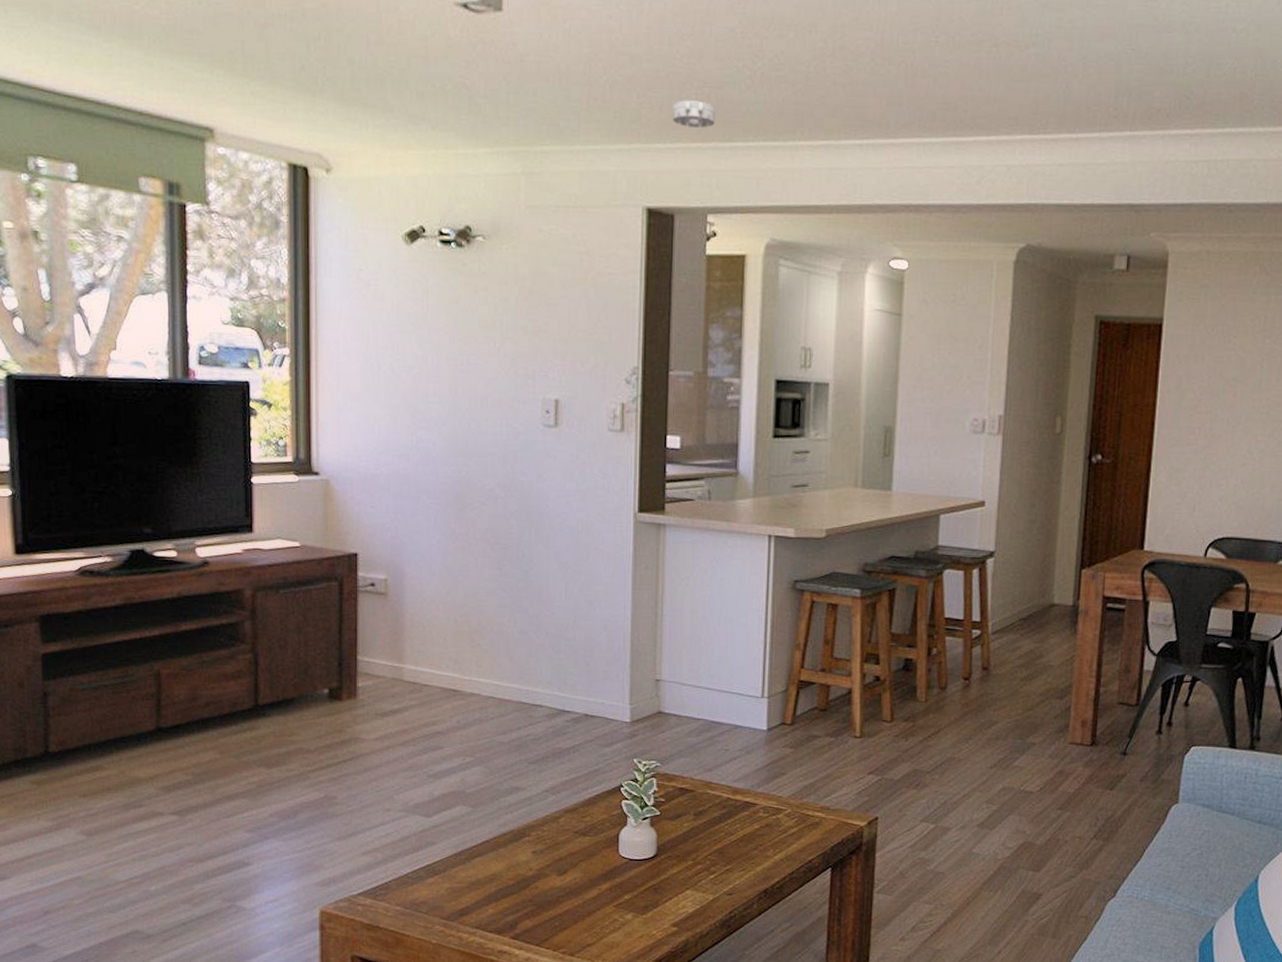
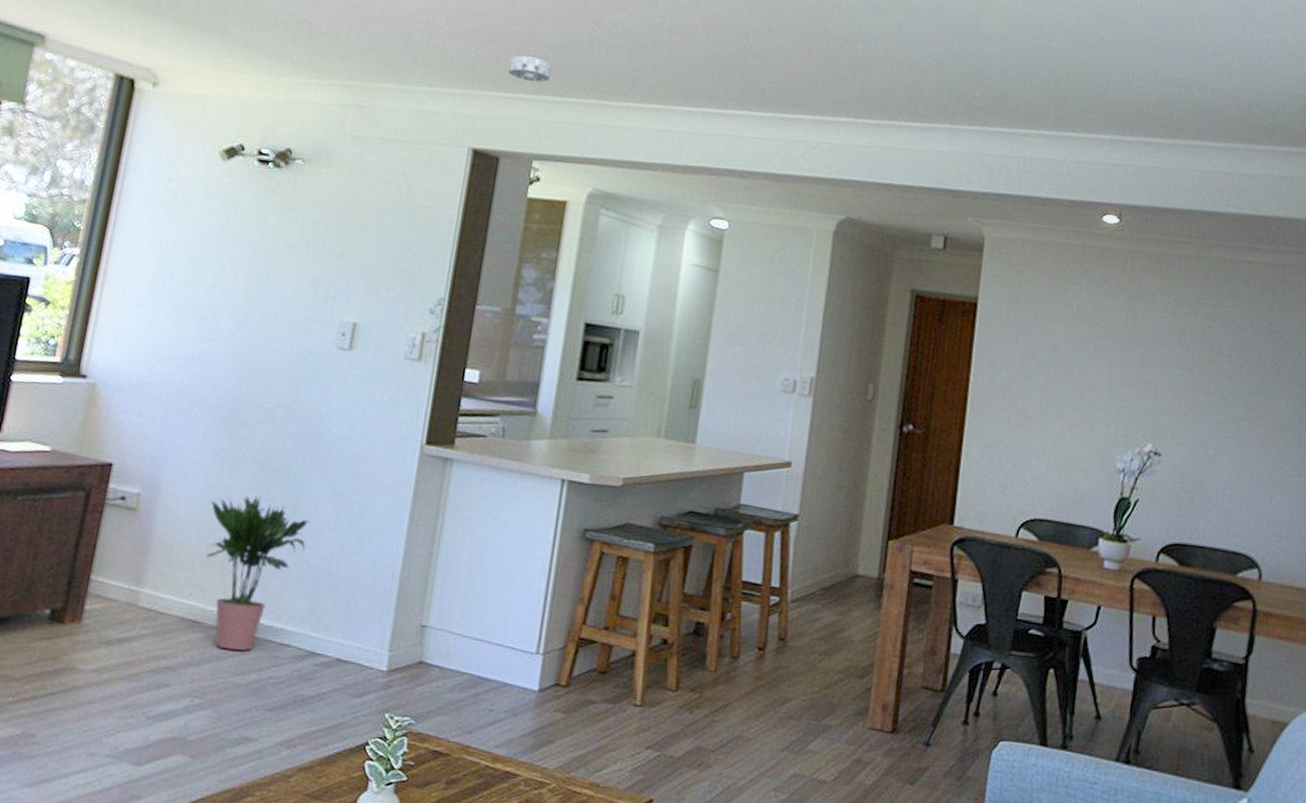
potted plant: none [451,573,542,714] -> present [207,496,309,651]

